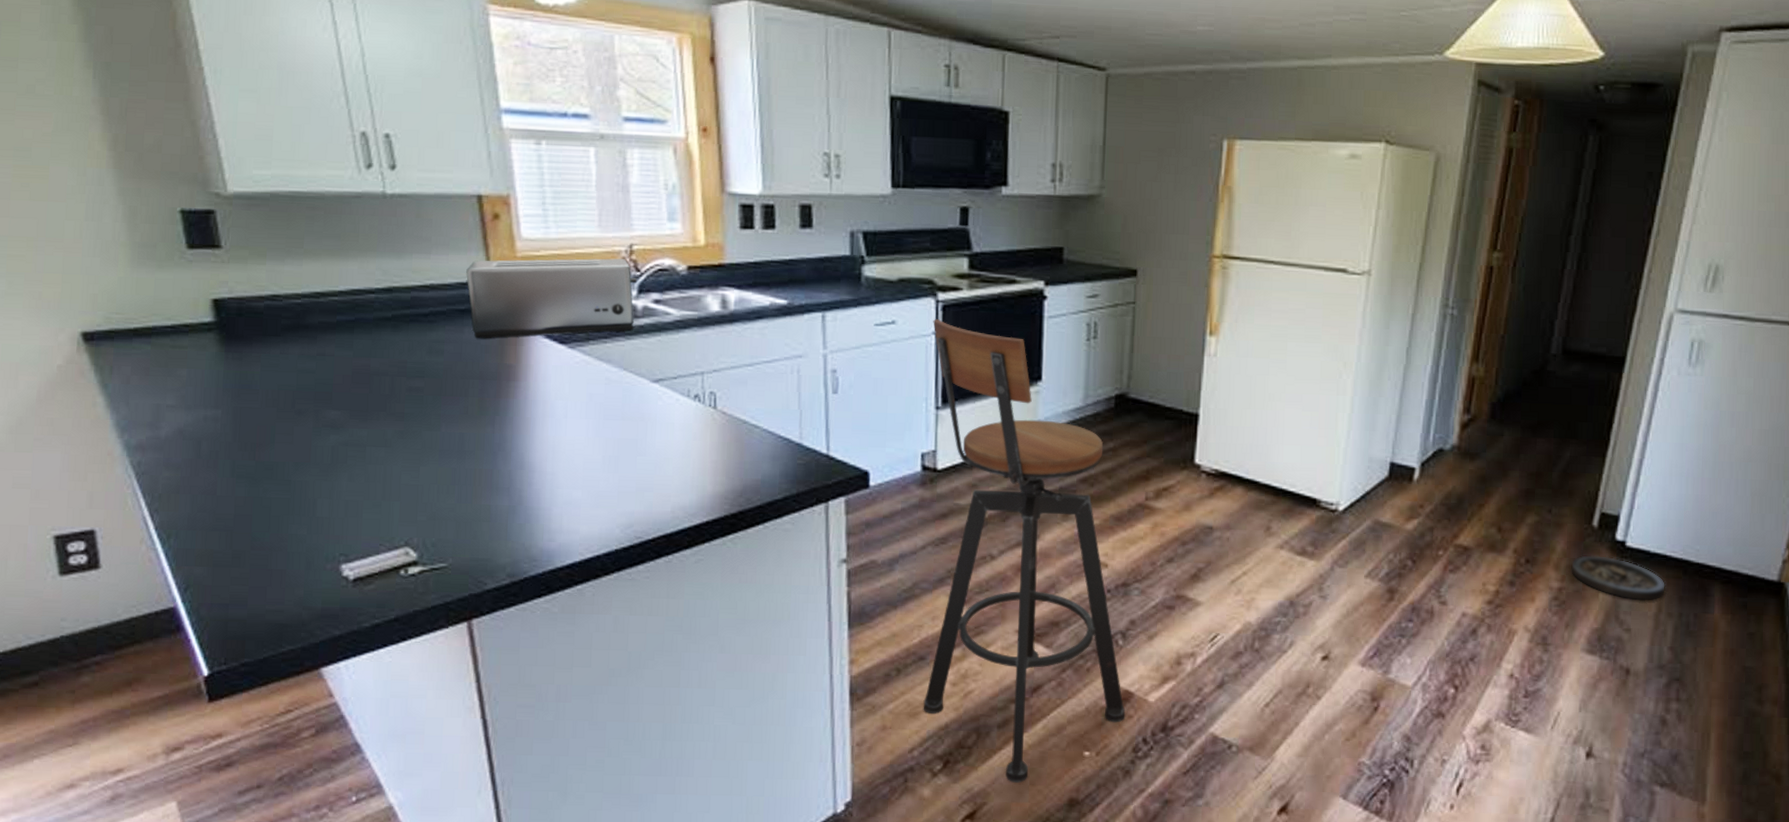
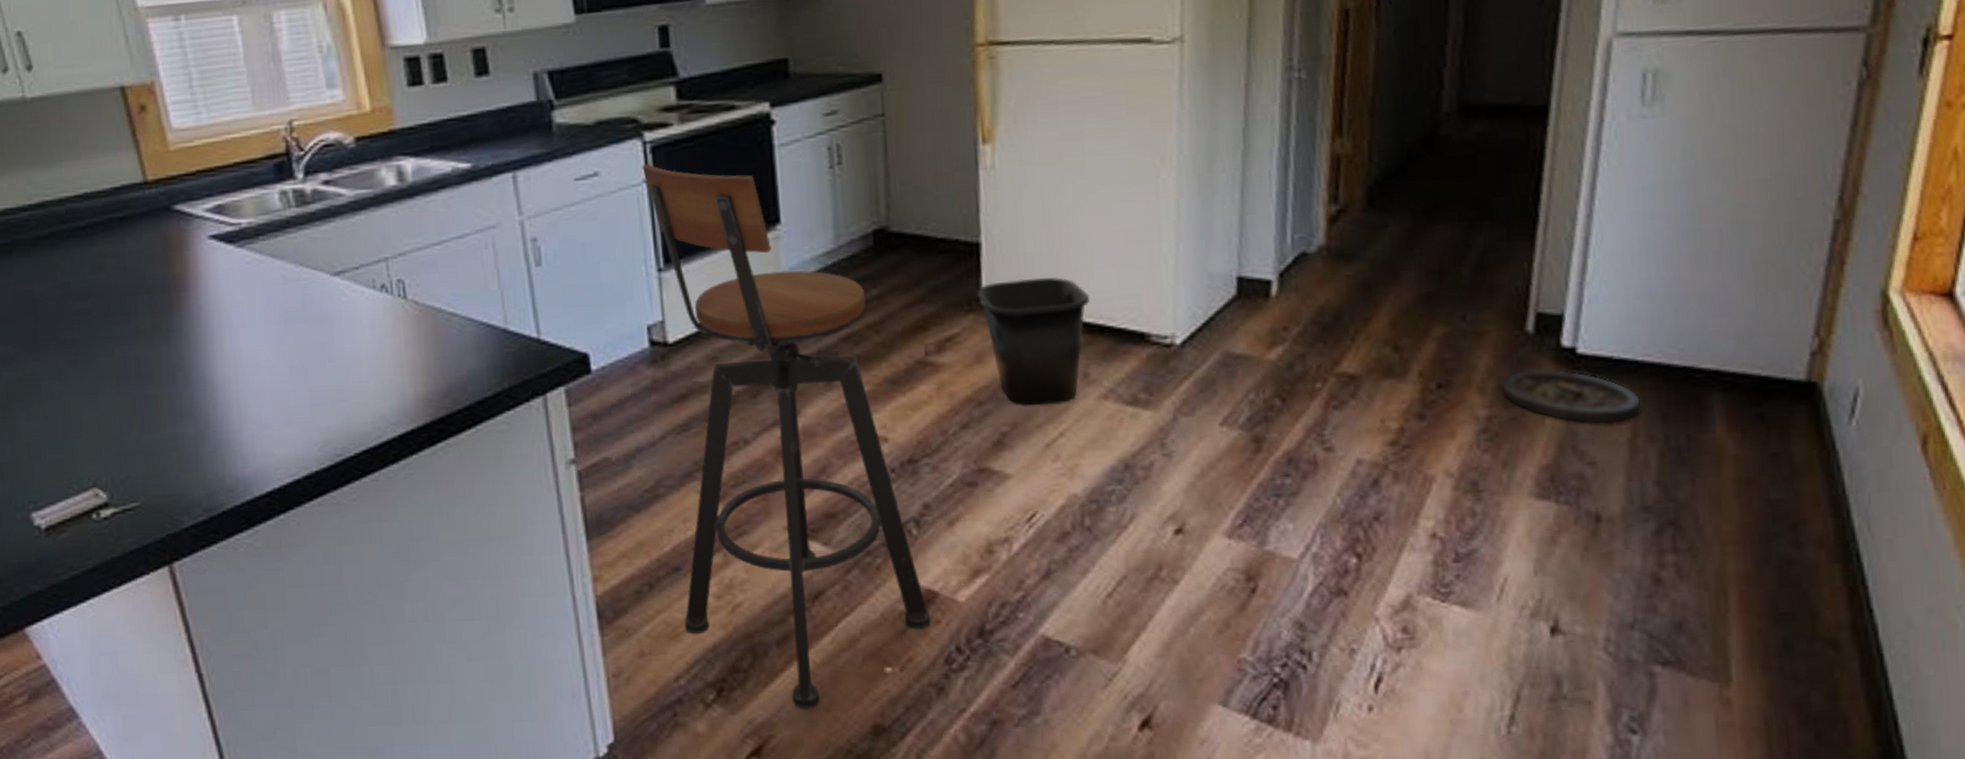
toaster: present [466,258,638,338] -> none [119,138,305,247]
waste bin: none [1191,446,1278,549] -> present [976,276,1089,406]

